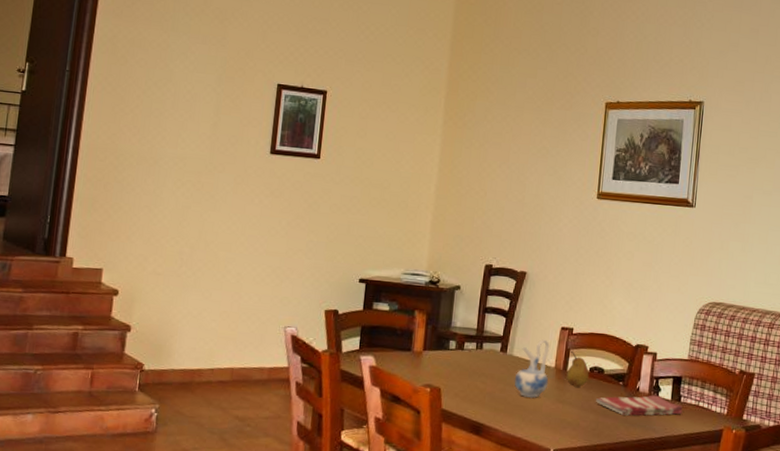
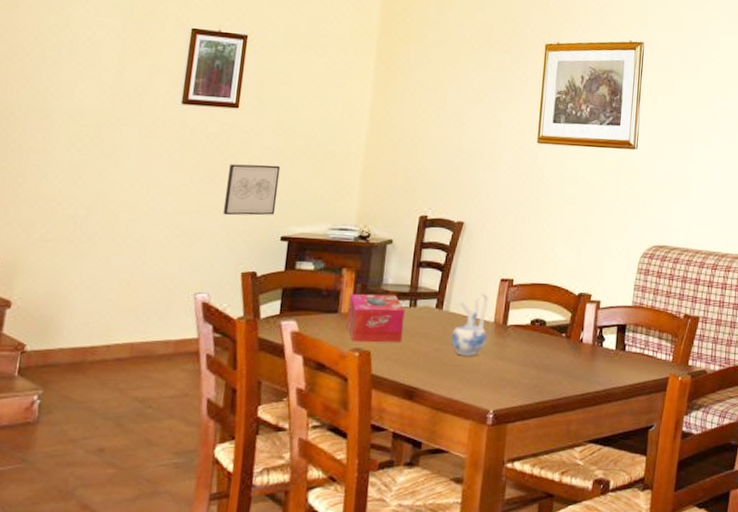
wall art: none [307,210,358,259] -> present [222,164,281,216]
tissue box: none [419,334,472,381] -> present [346,293,405,343]
fruit: present [566,350,589,387] -> none [506,303,531,342]
dish towel: present [595,395,683,416] -> none [537,345,628,369]

